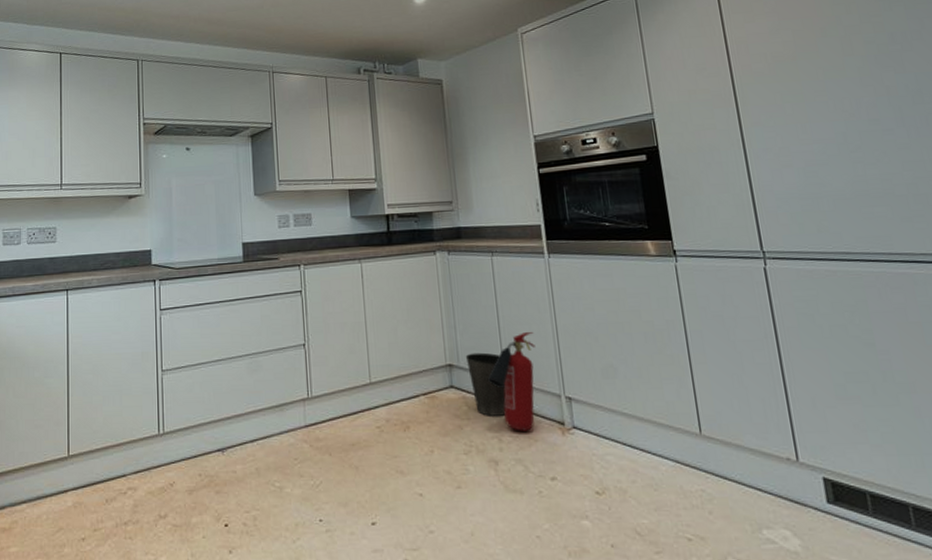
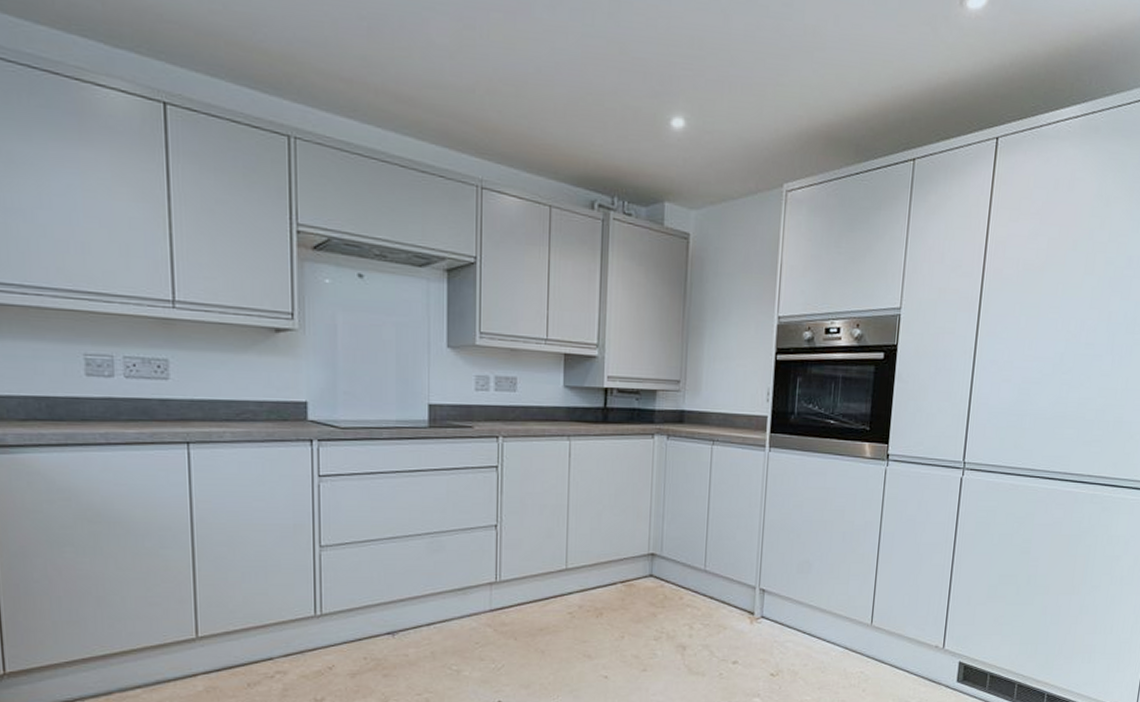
waste basket: present [465,352,506,416] -> none [669,543,705,605]
fire extinguisher: present [487,332,535,431] -> none [687,525,741,620]

